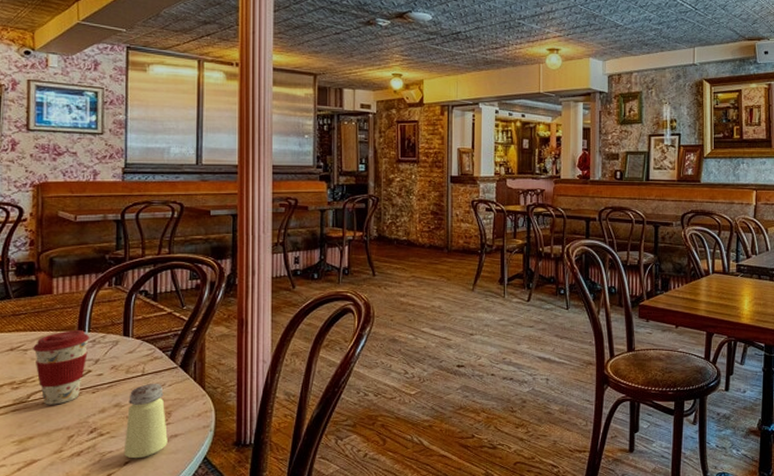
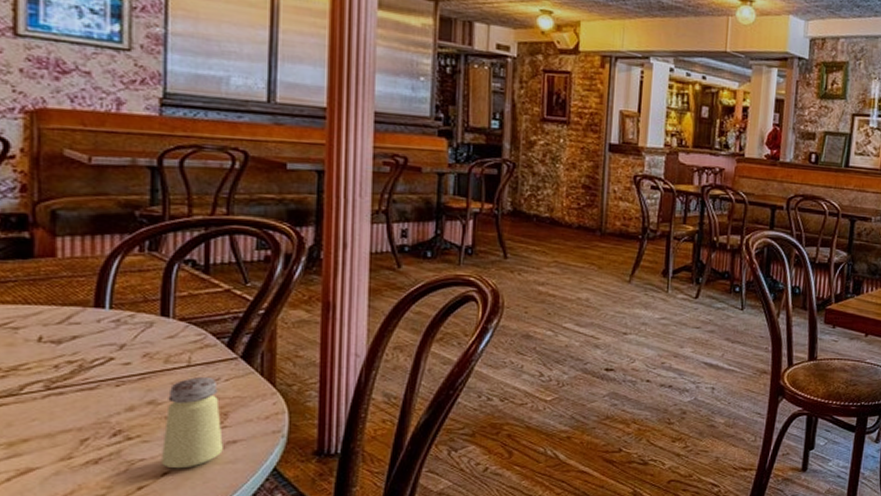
coffee cup: present [33,330,90,405] -> none [27,305,112,400]

